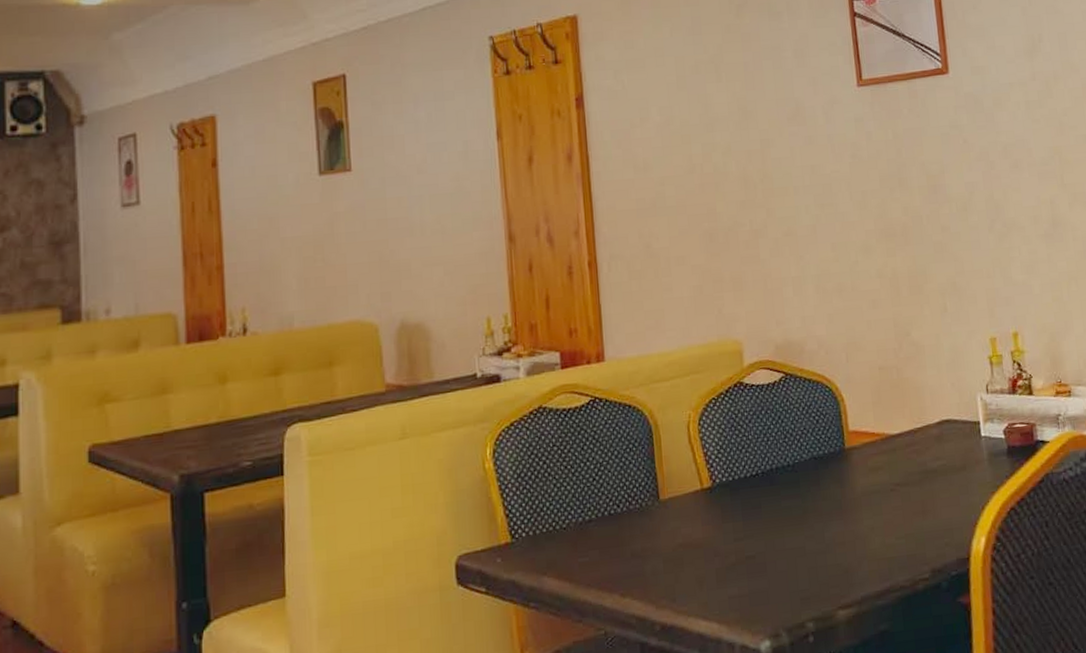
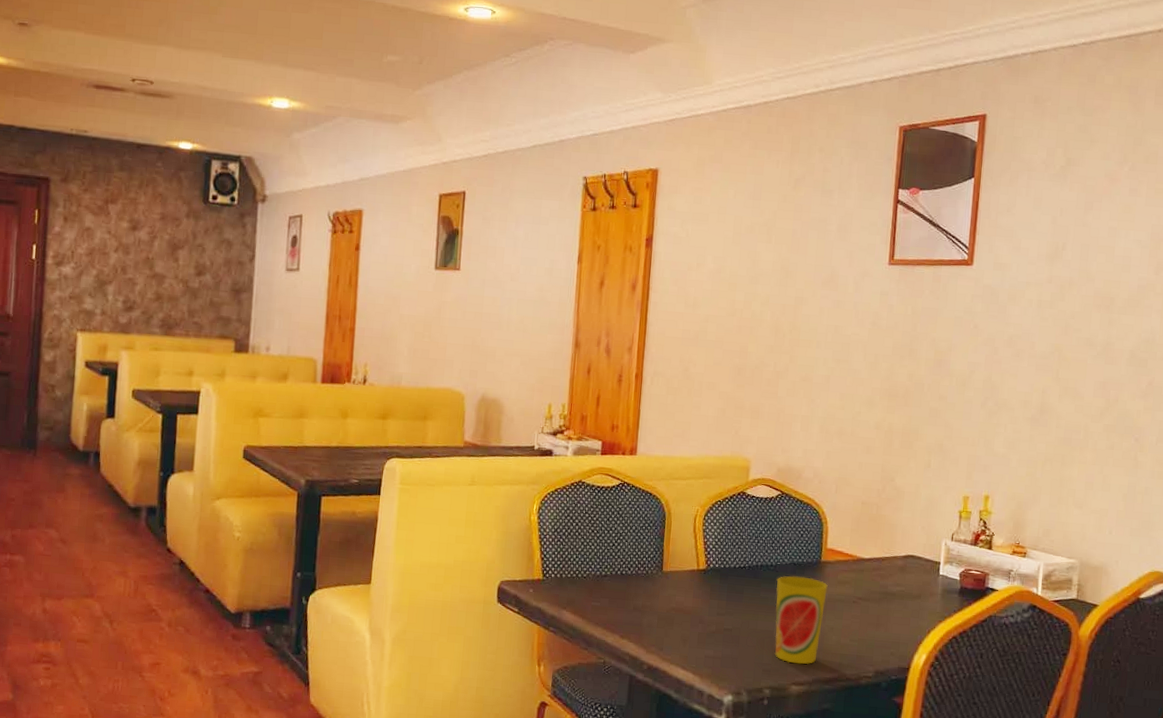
cup: none [797,471,861,583] -> present [774,576,828,665]

